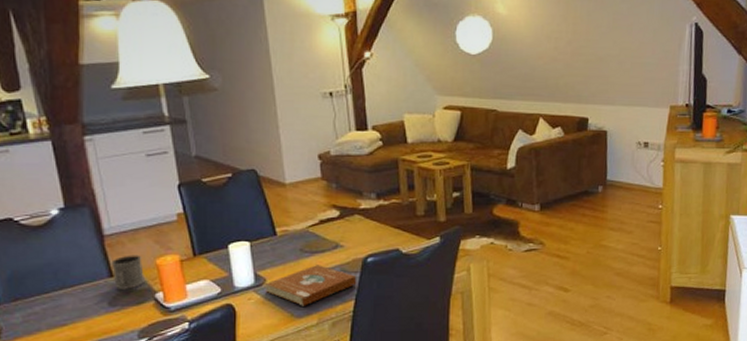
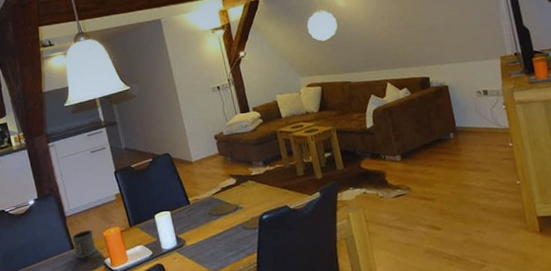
book: present [265,265,357,306] -> none [185,225,257,261]

